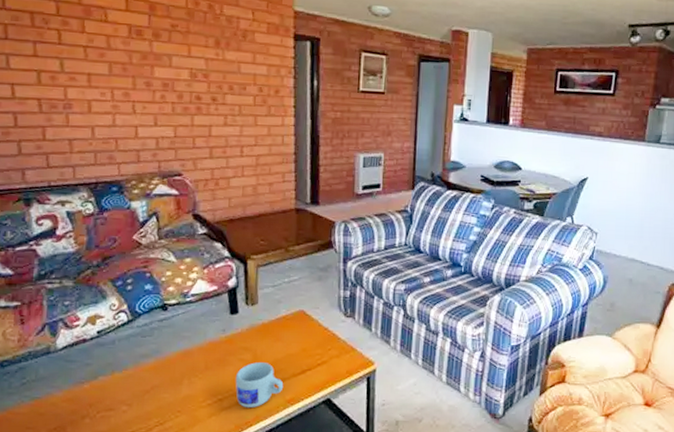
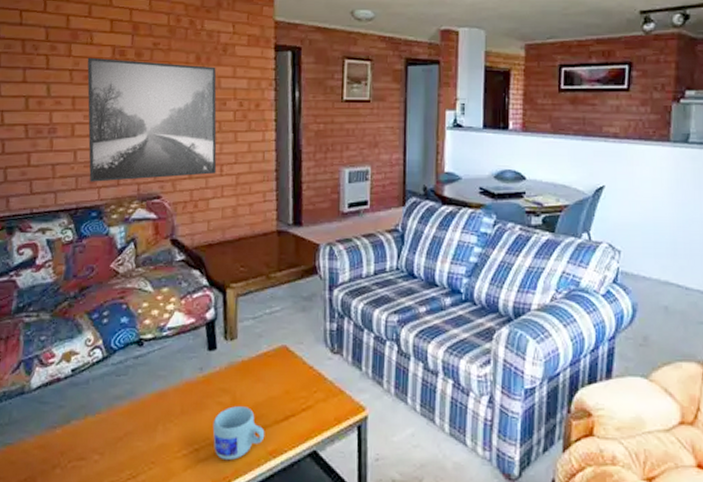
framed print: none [102,35,237,159] -> present [87,57,217,182]

